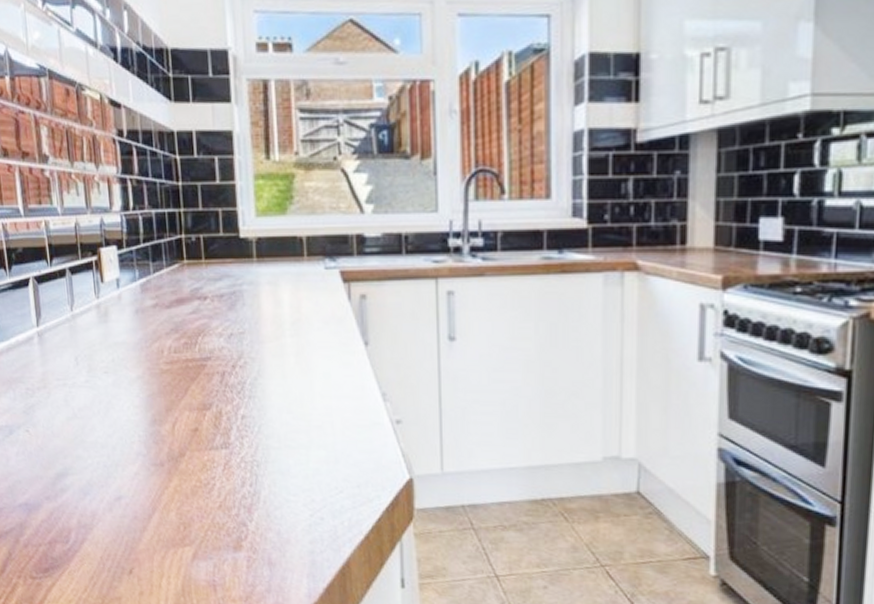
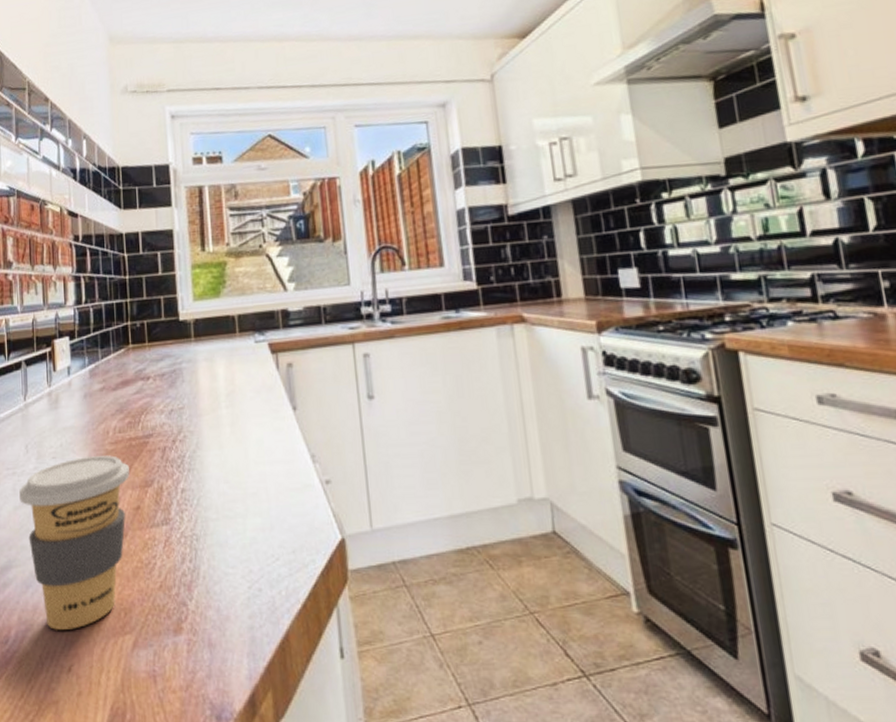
coffee cup: none [71,374,186,537] -> present [19,455,129,630]

